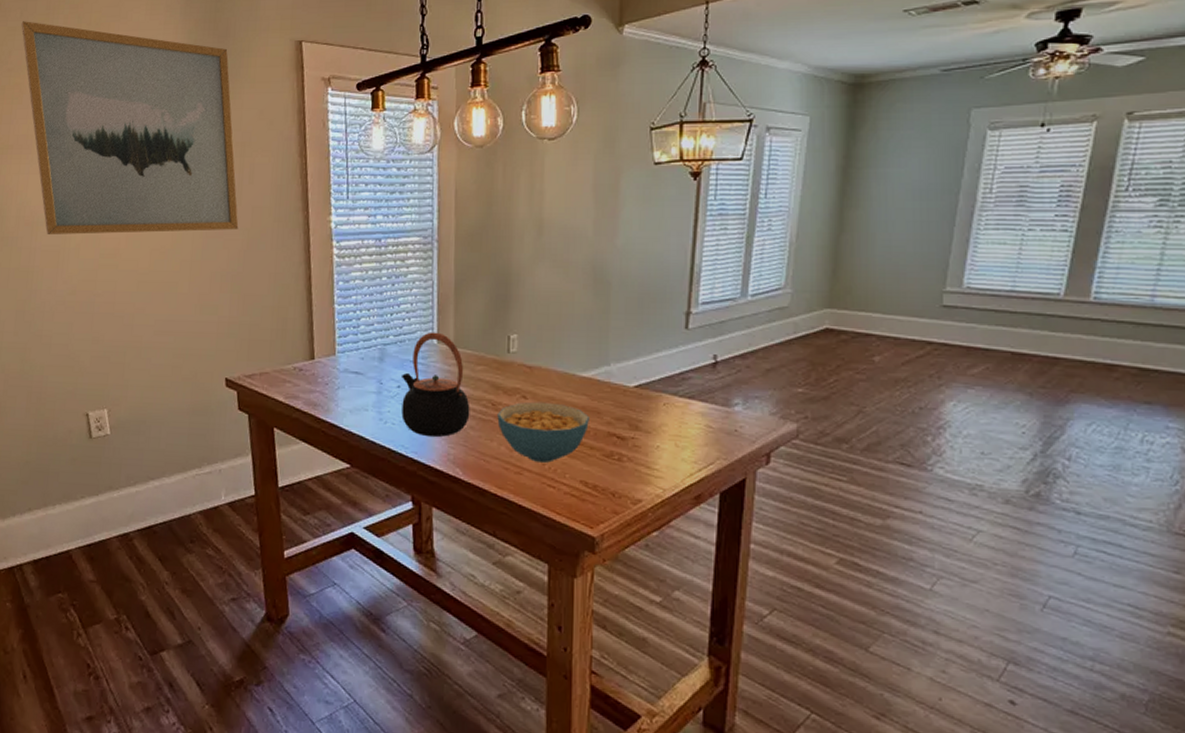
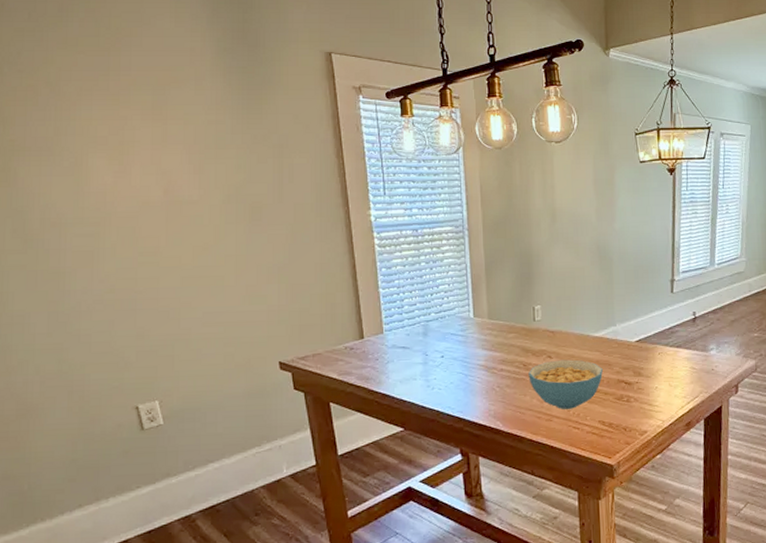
wall art: present [21,21,239,235] -> none [30,22,282,235]
teapot: present [401,332,470,437] -> none [445,307,506,397]

